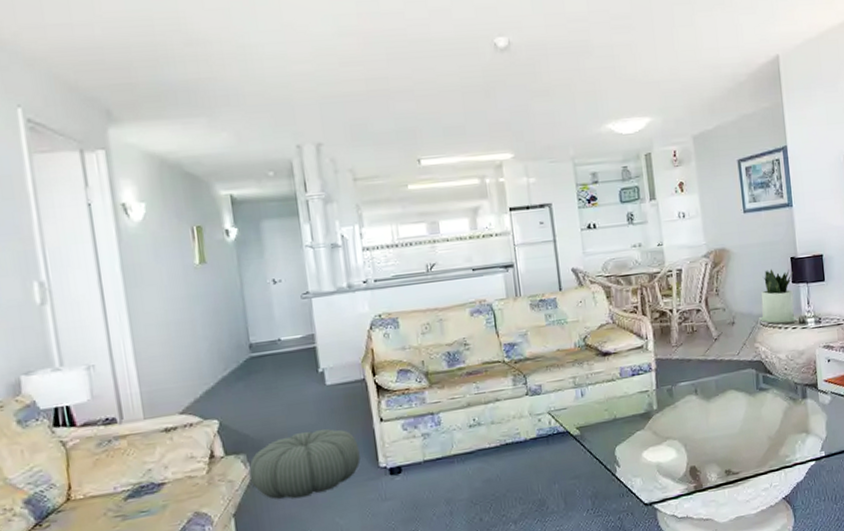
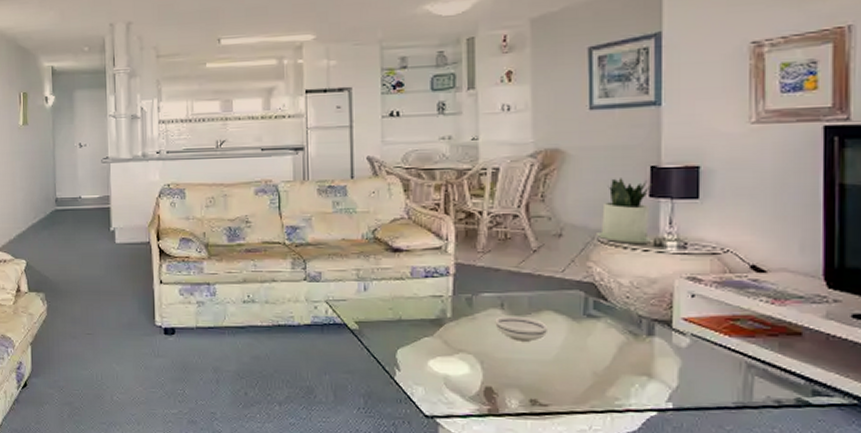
pouf: present [249,429,361,499] -> none [46,282,139,340]
bowl: none [691,398,732,421] -> present [495,316,547,342]

